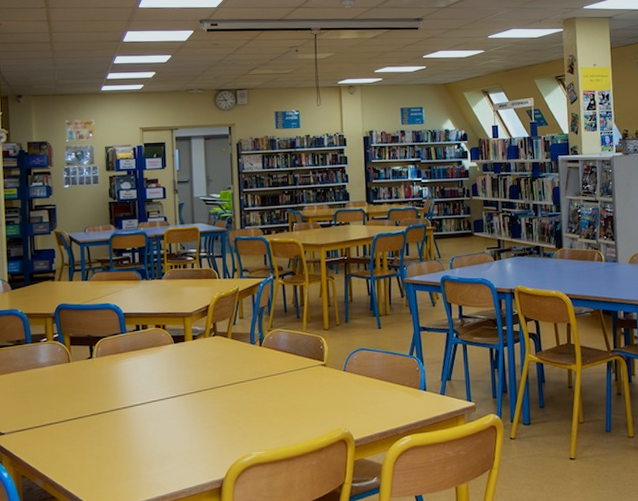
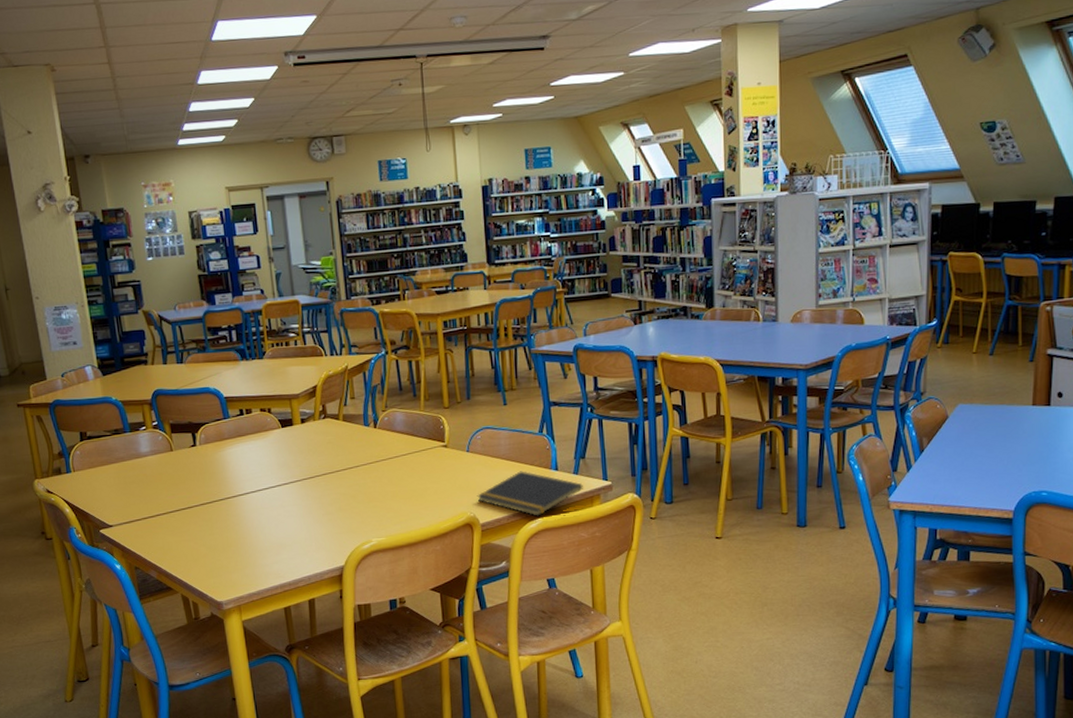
notepad: none [352,390,449,434] -> present [477,471,583,516]

